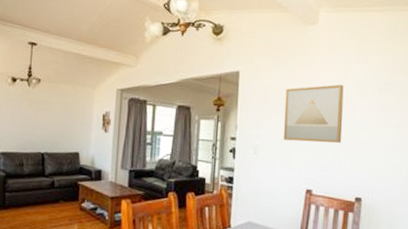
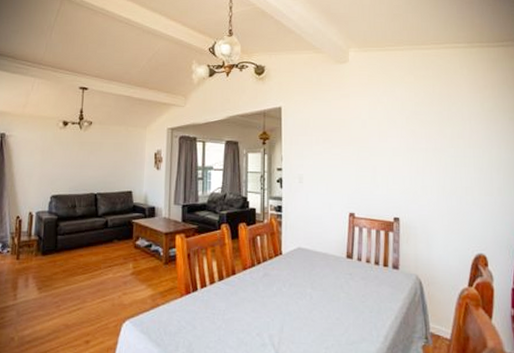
wall art: present [283,84,344,143] -> none [324,115,378,169]

